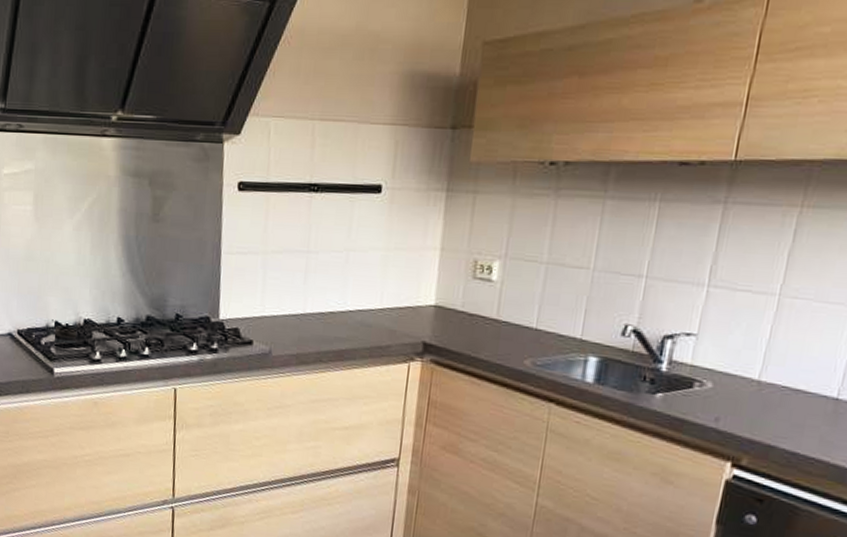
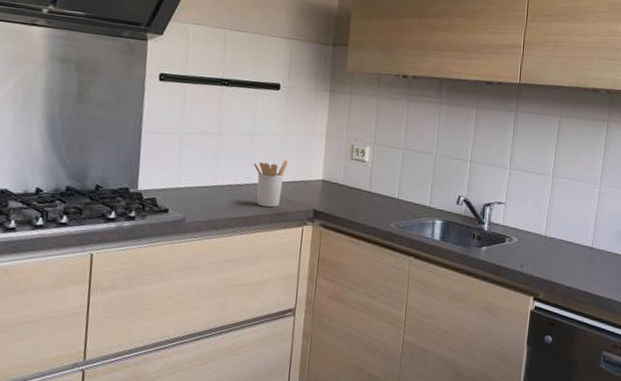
utensil holder: none [349,281,391,340] -> present [253,160,288,208]

